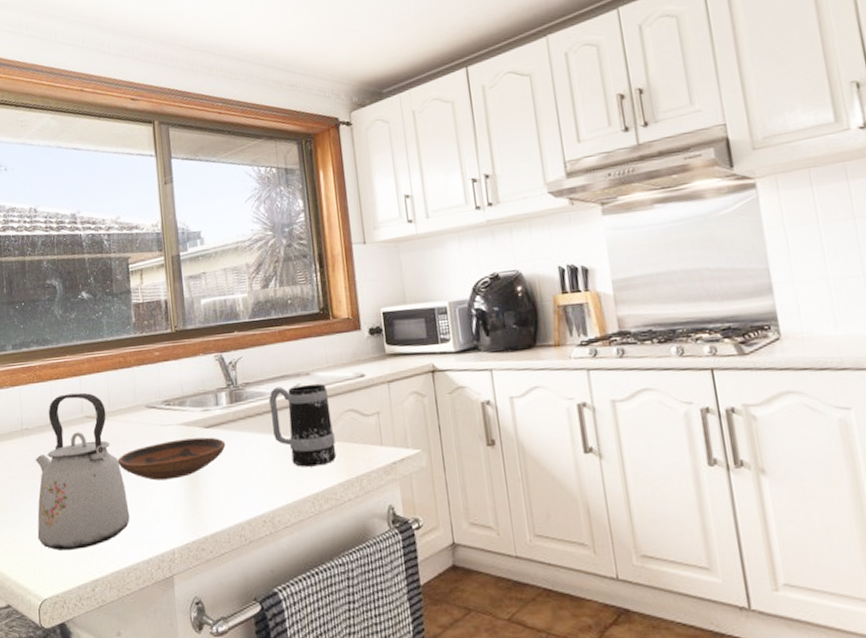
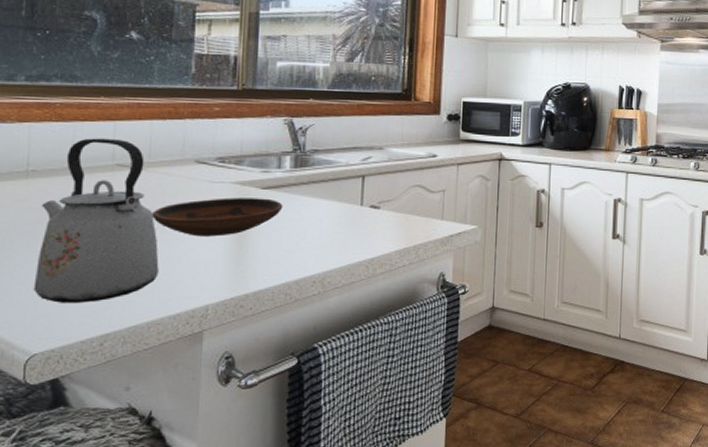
mug: present [269,383,337,467] -> none [336,157,399,234]

